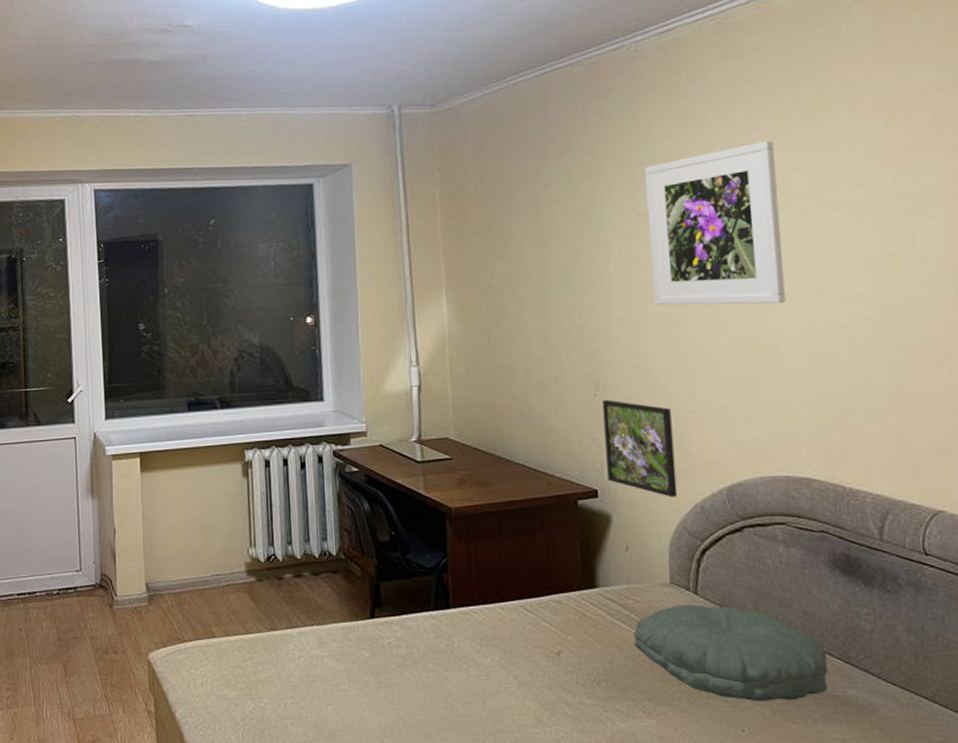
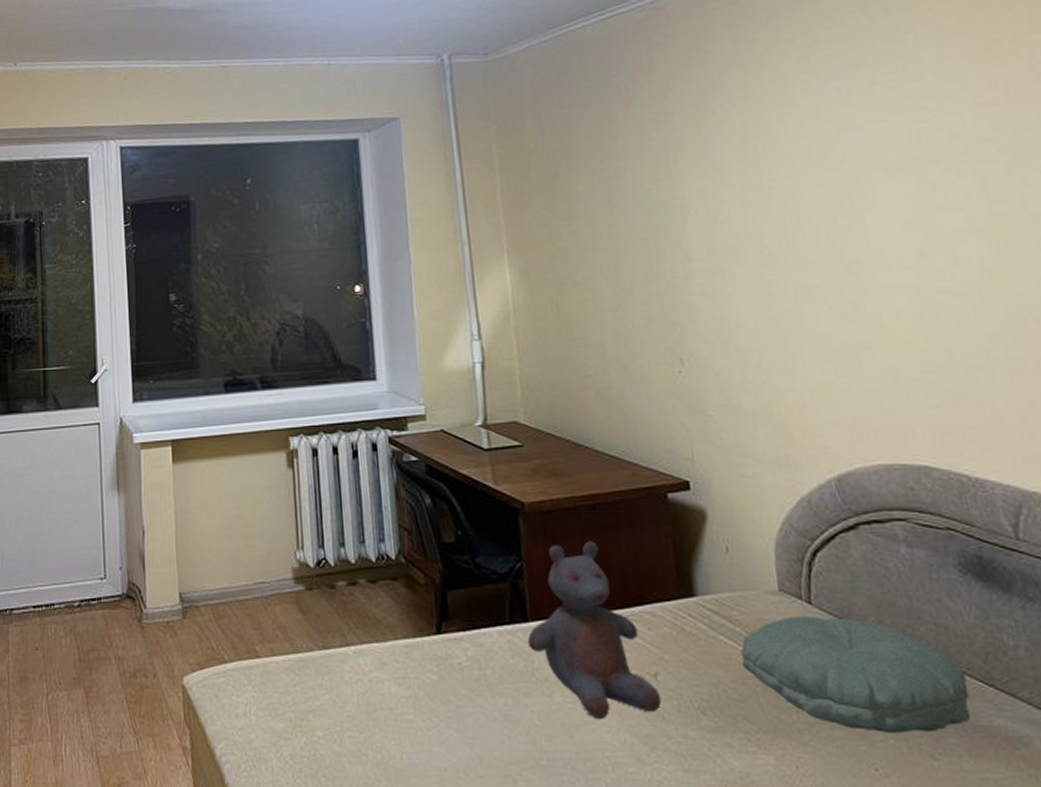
teddy bear: none [448,541,563,690] -> present [527,541,662,720]
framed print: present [602,399,678,497] -> none [688,377,781,490]
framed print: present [644,141,786,305] -> none [718,89,886,270]

